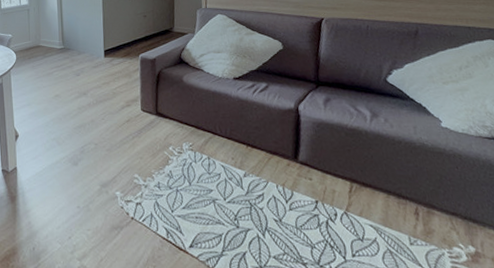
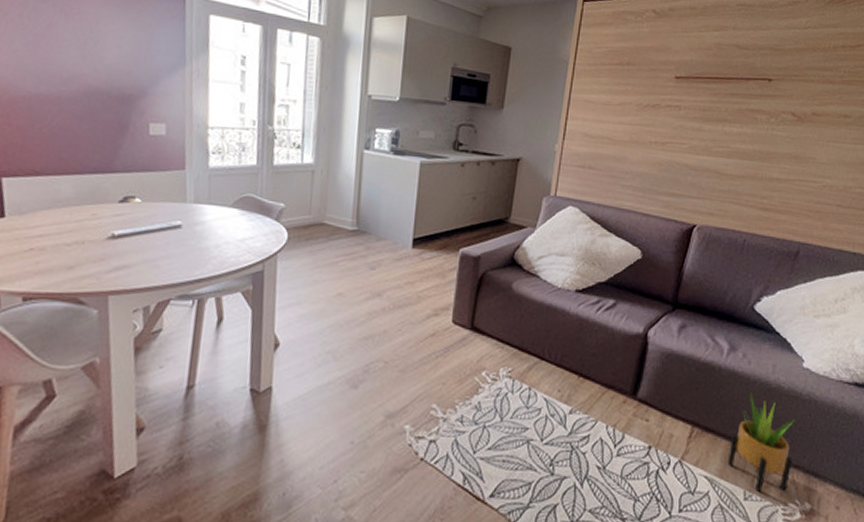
potted plant: none [387,151,450,239] -> present [727,392,795,493]

